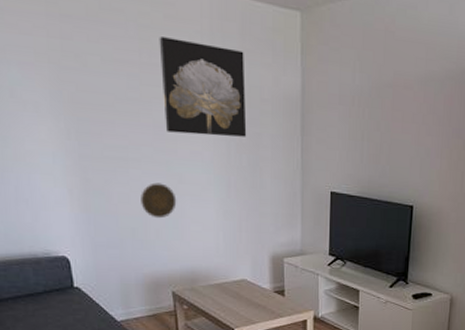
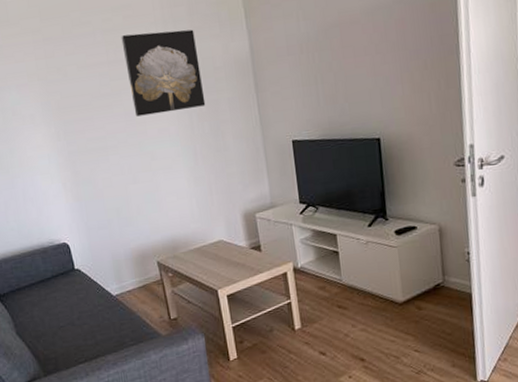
decorative plate: present [141,182,177,219] -> none [120,163,152,196]

